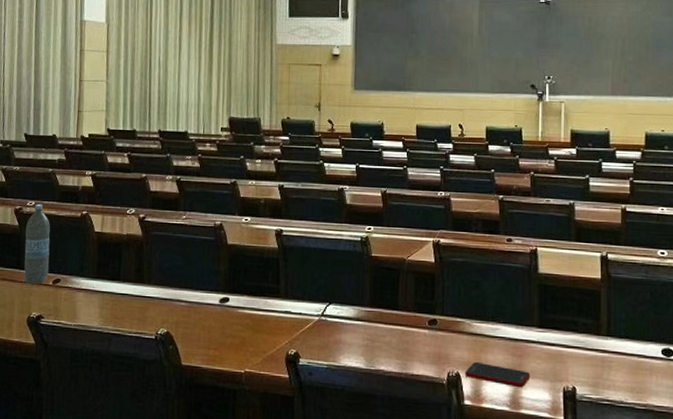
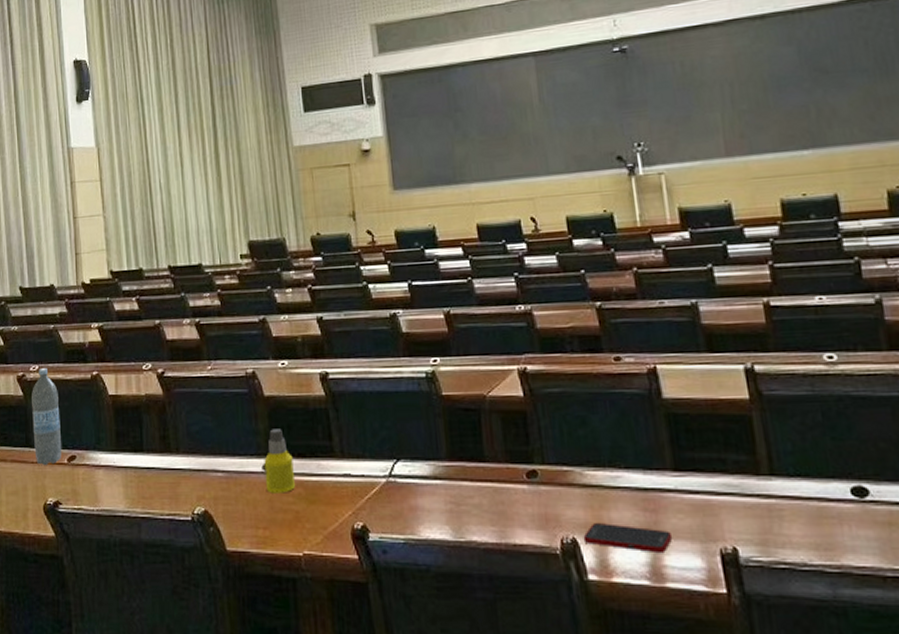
bottle: none [220,271,245,323] -> present [264,429,295,494]

